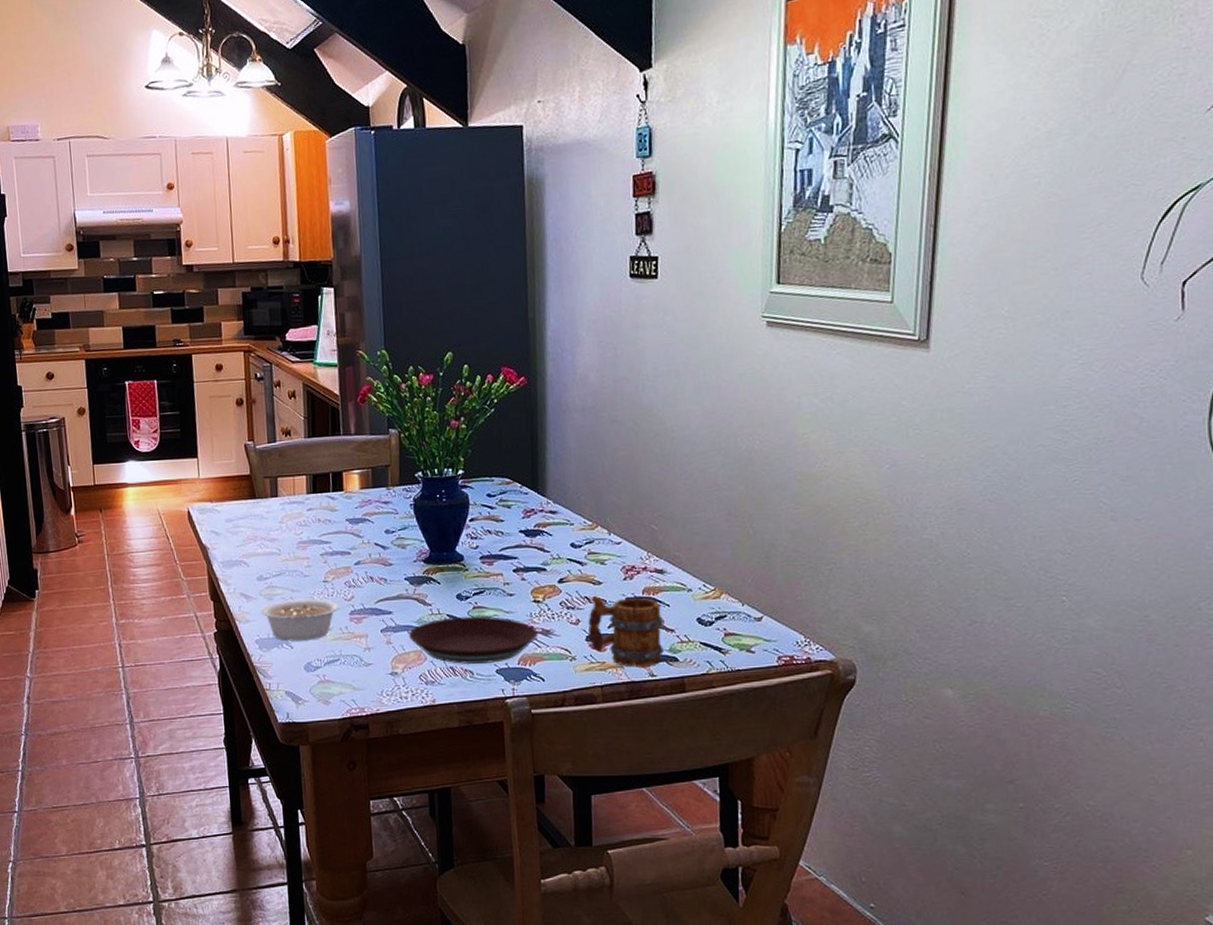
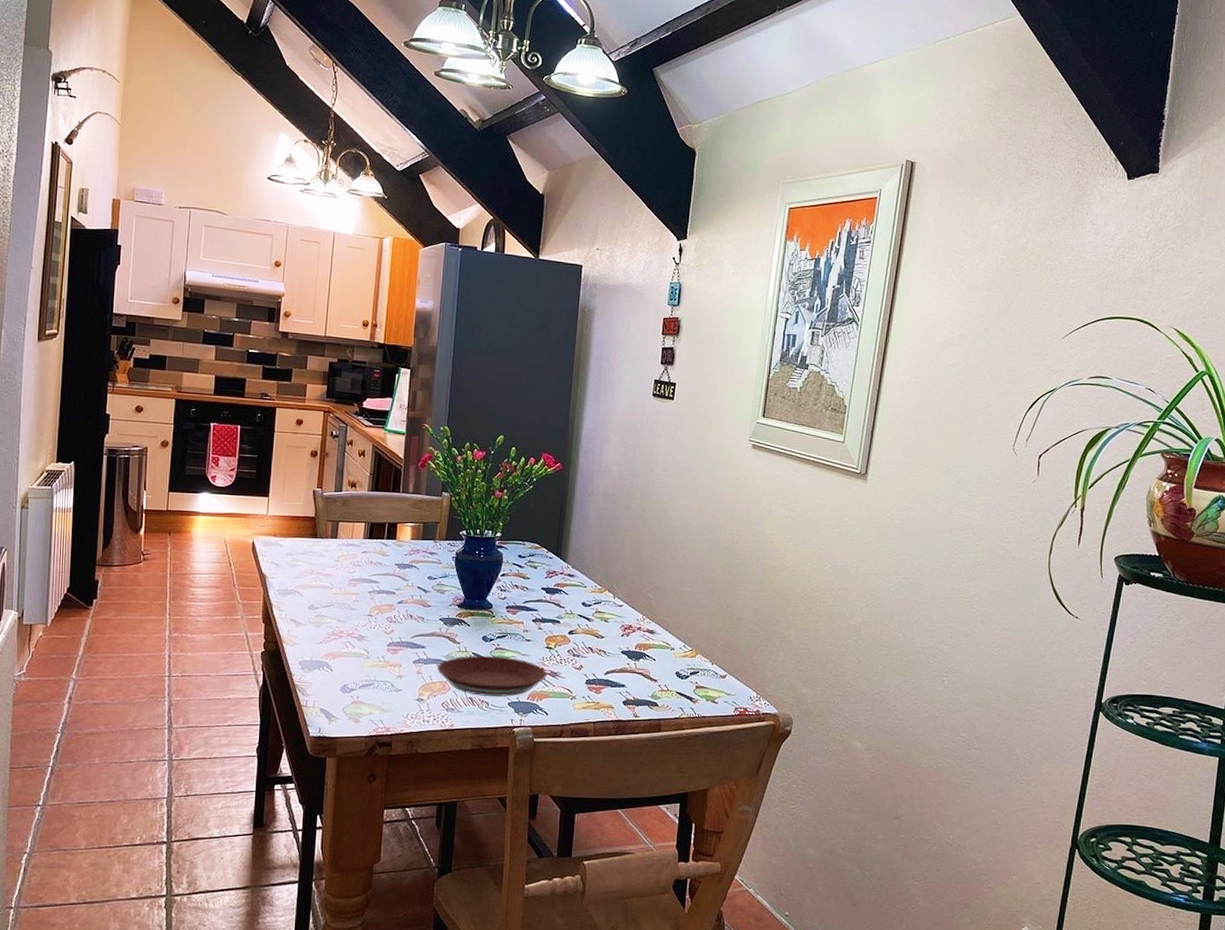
legume: present [260,599,351,641] -> none [307,629,389,666]
mug: present [588,595,665,668] -> none [587,646,650,709]

